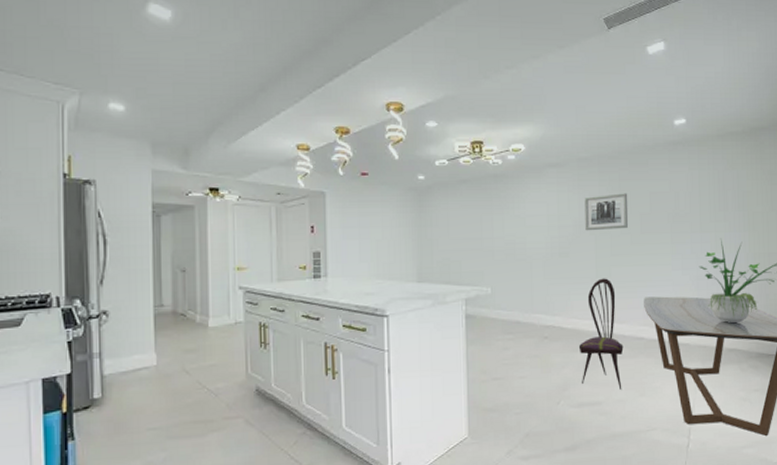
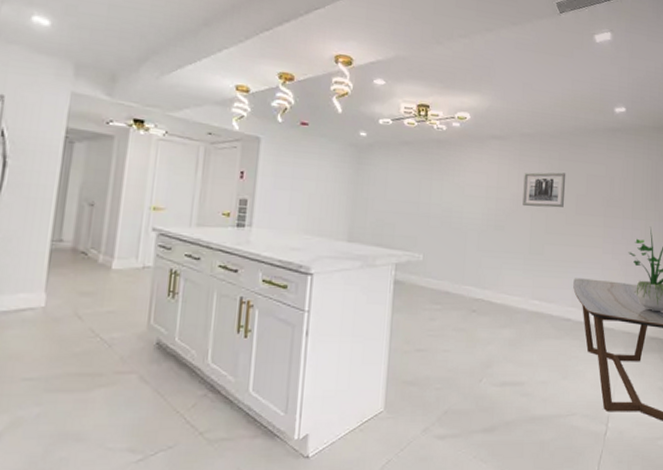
dining chair: present [578,278,624,390] -> none [506,255,550,371]

